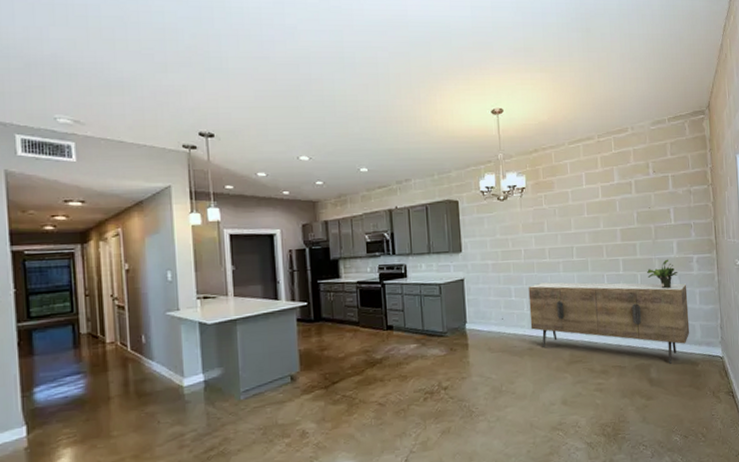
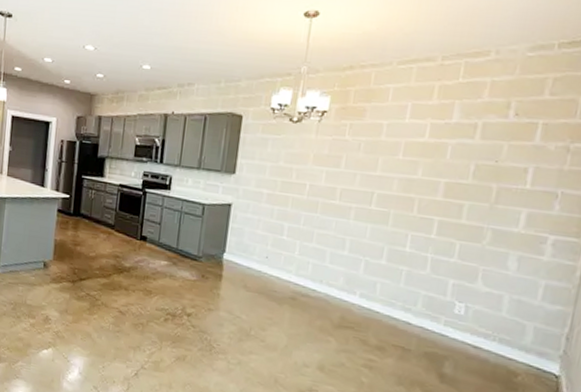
sideboard: present [528,282,690,364] -> none [298,227,528,364]
potted plant: present [647,259,678,289] -> none [470,232,519,271]

